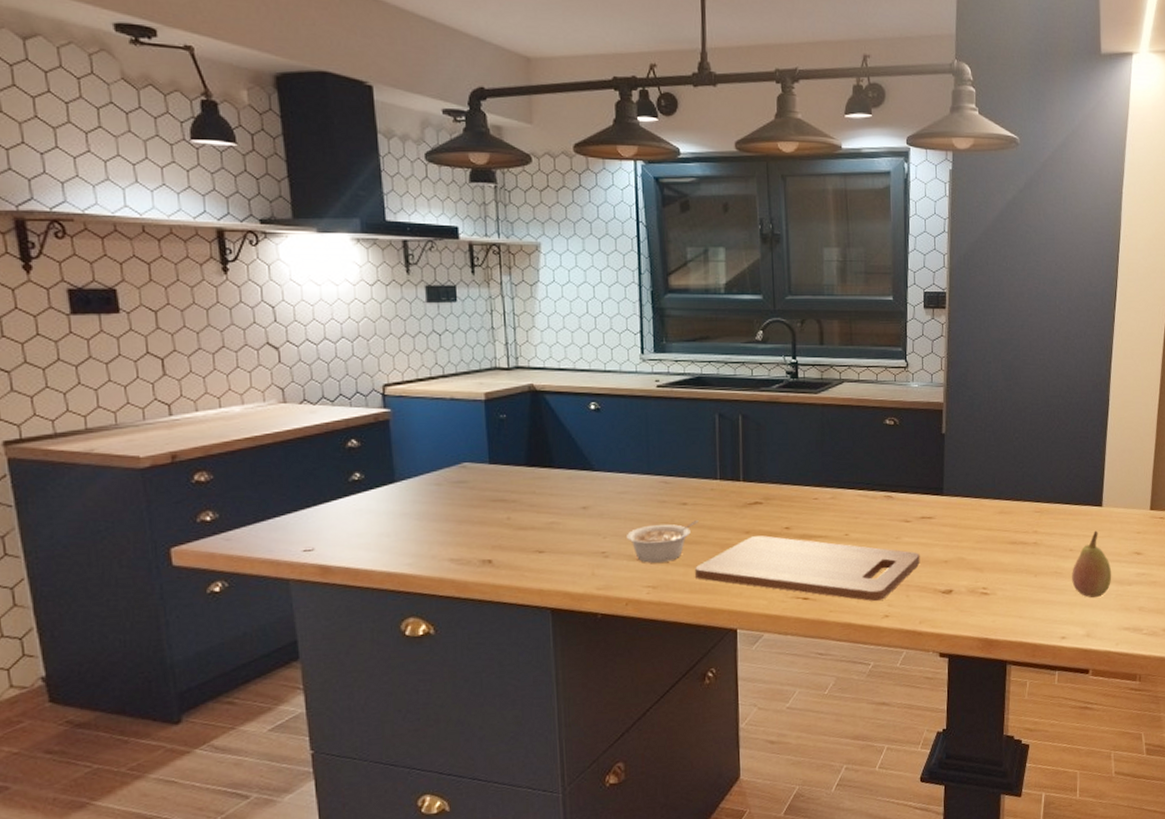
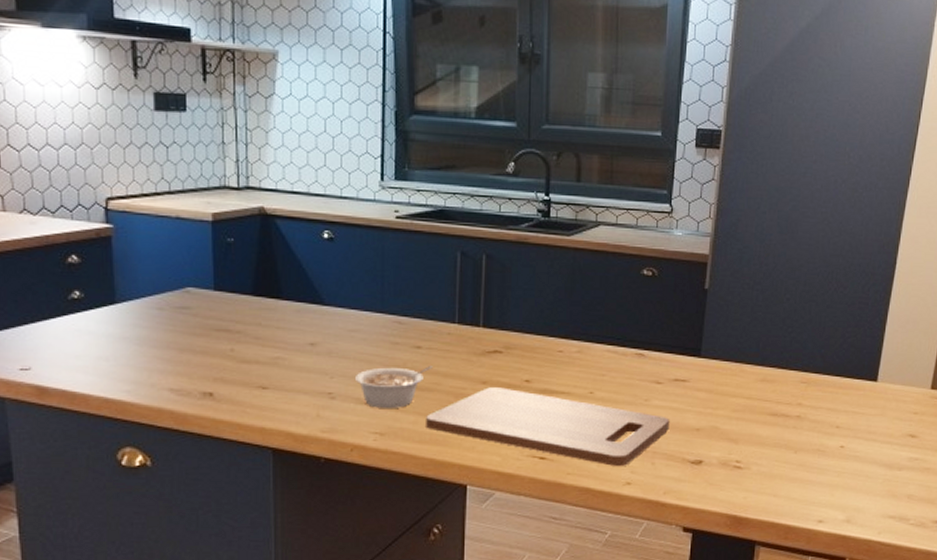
fruit: present [1072,530,1112,598] -> none [835,407,881,481]

